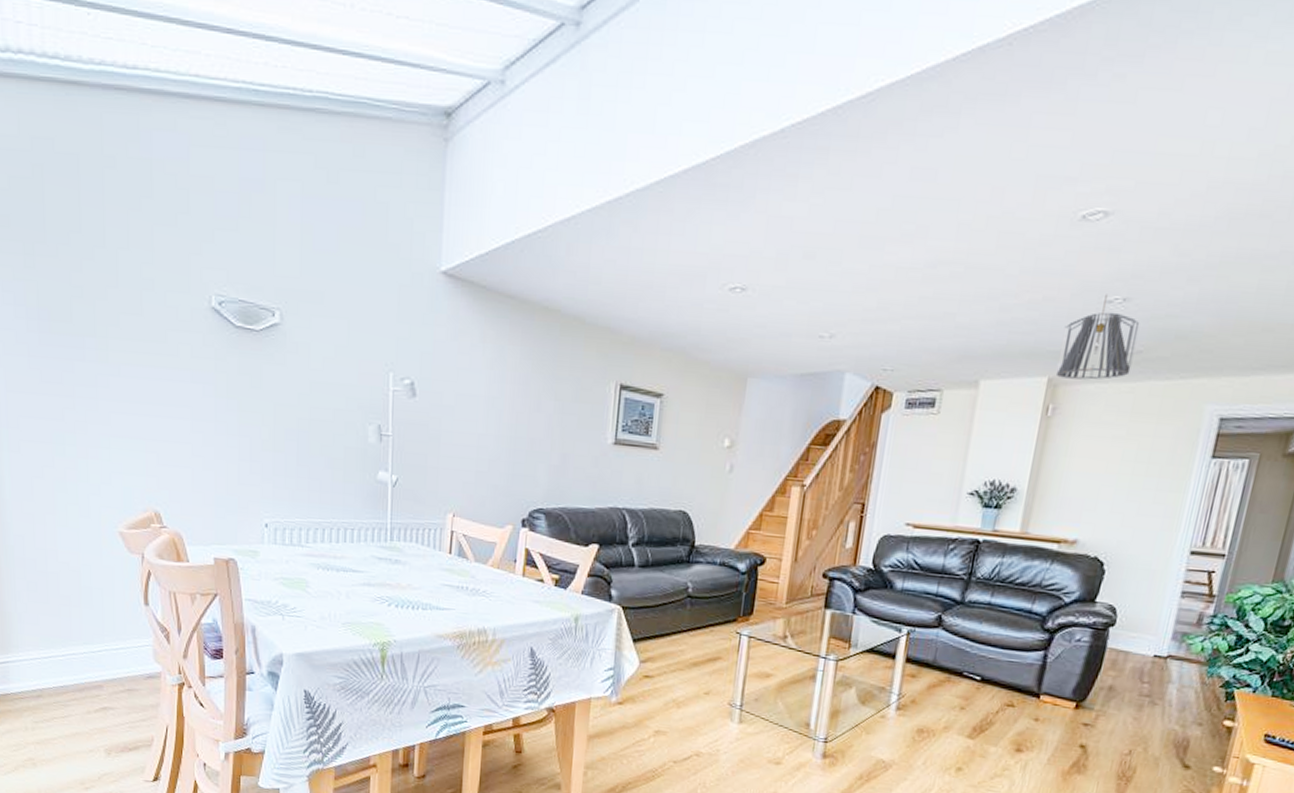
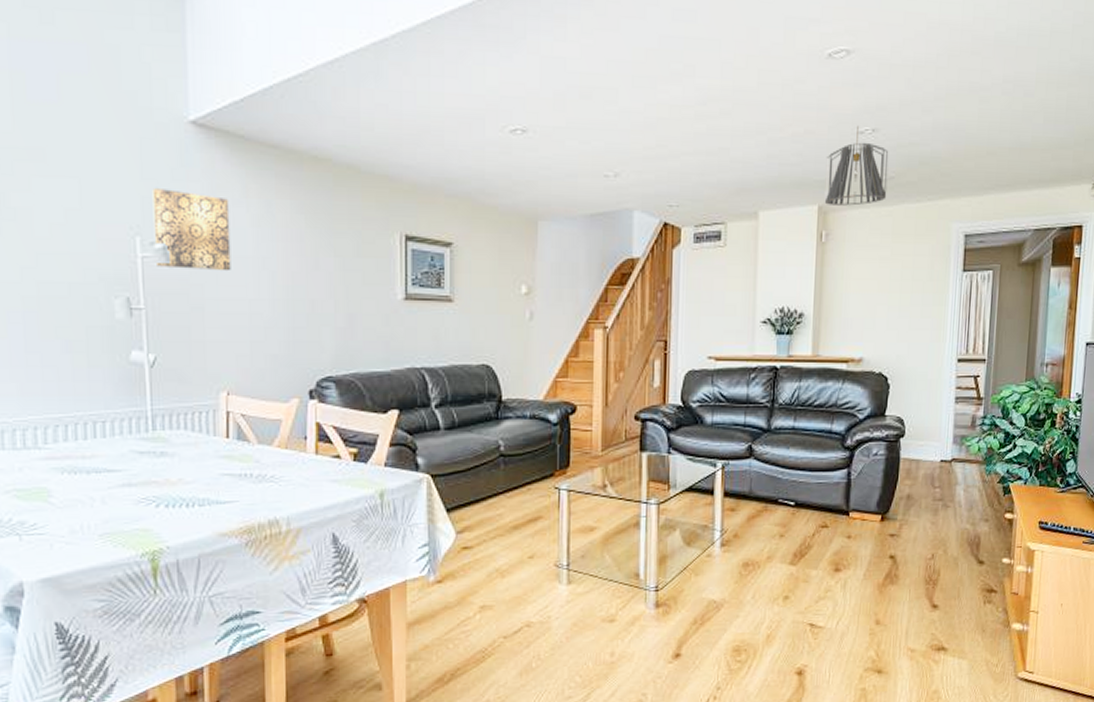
wall art: none [404,331,469,408] -> present [152,189,231,272]

